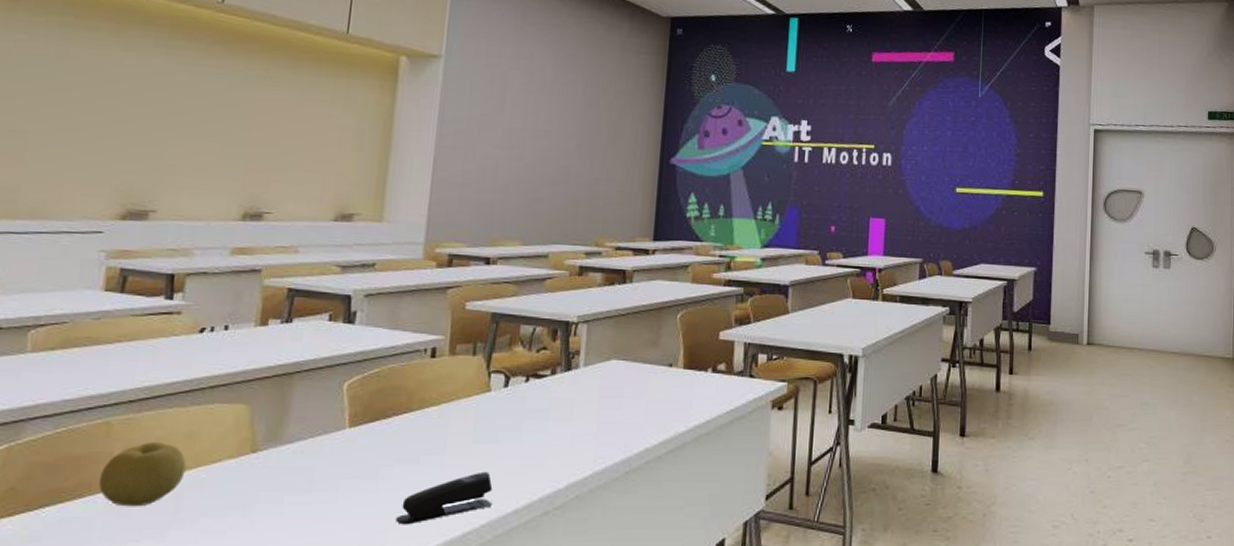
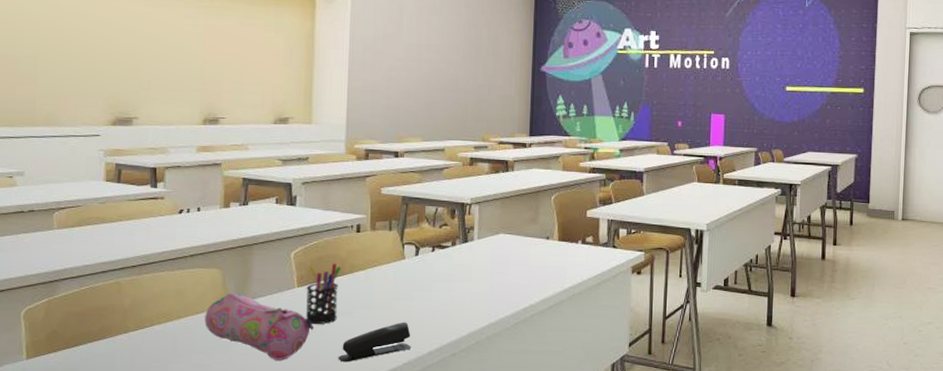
fruit: present [99,441,187,507] -> none [116,296,178,346]
pencil case: none [221,434,366,523] -> present [205,292,313,360]
pen holder: none [357,397,408,477] -> present [306,263,341,325]

